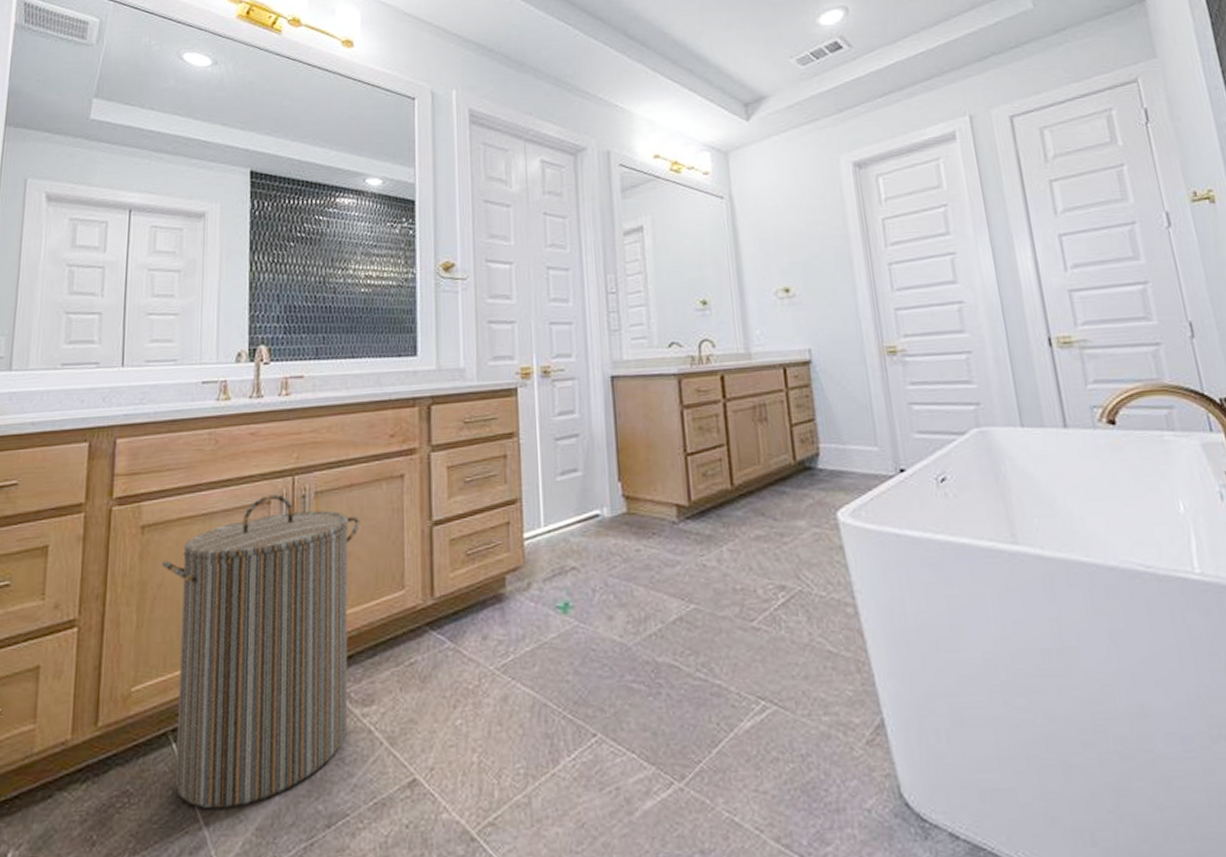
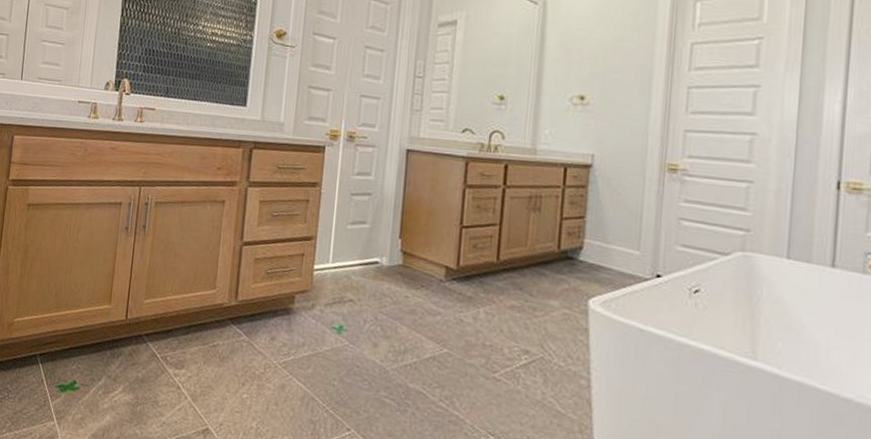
laundry hamper: present [162,494,360,809] -> none [39,197,187,418]

